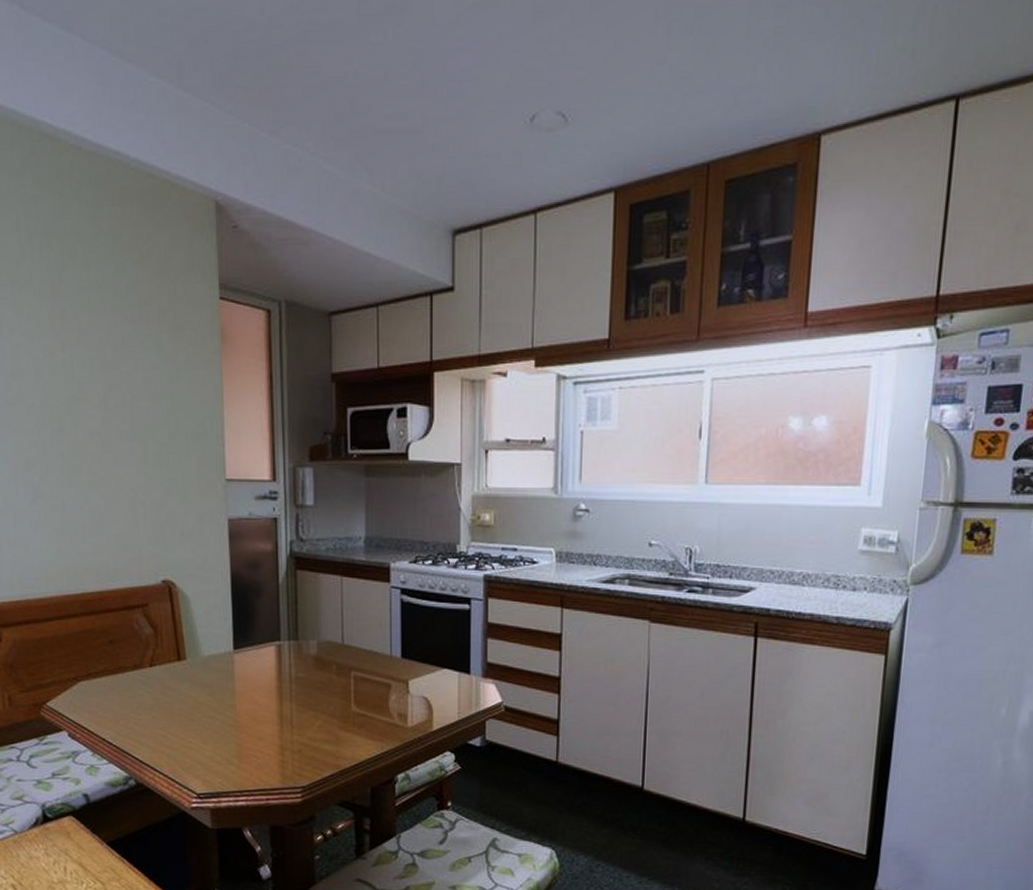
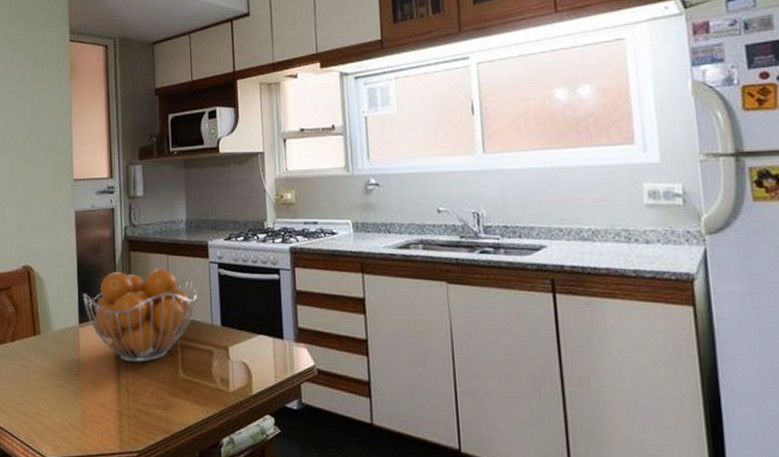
fruit basket: none [238,591,376,694] -> present [83,268,198,362]

